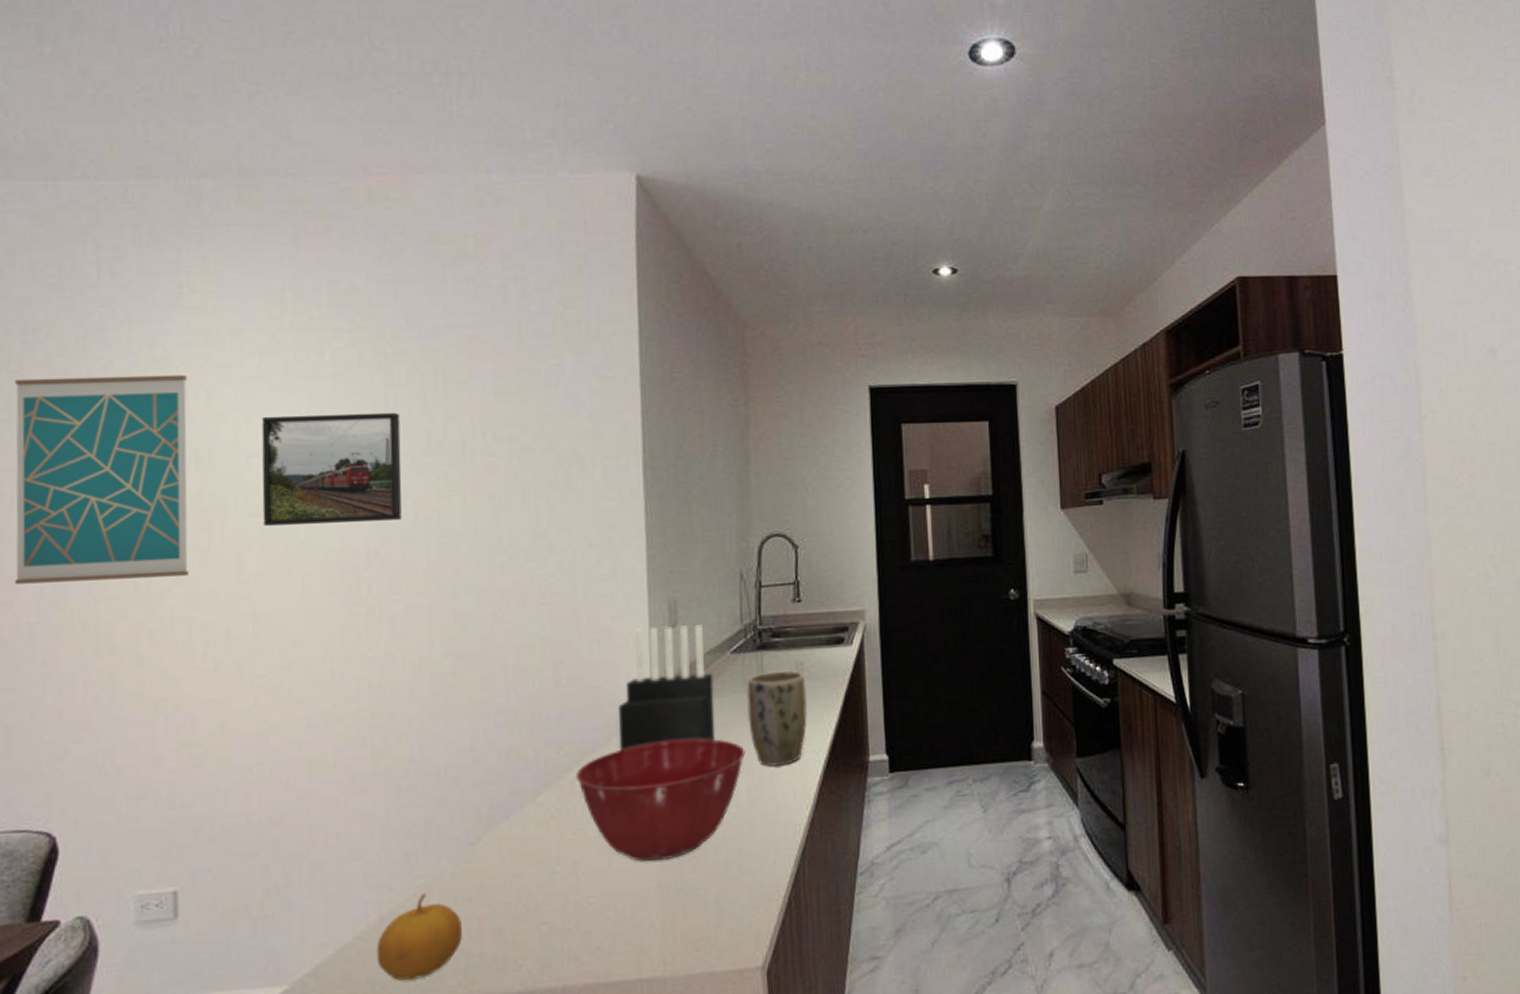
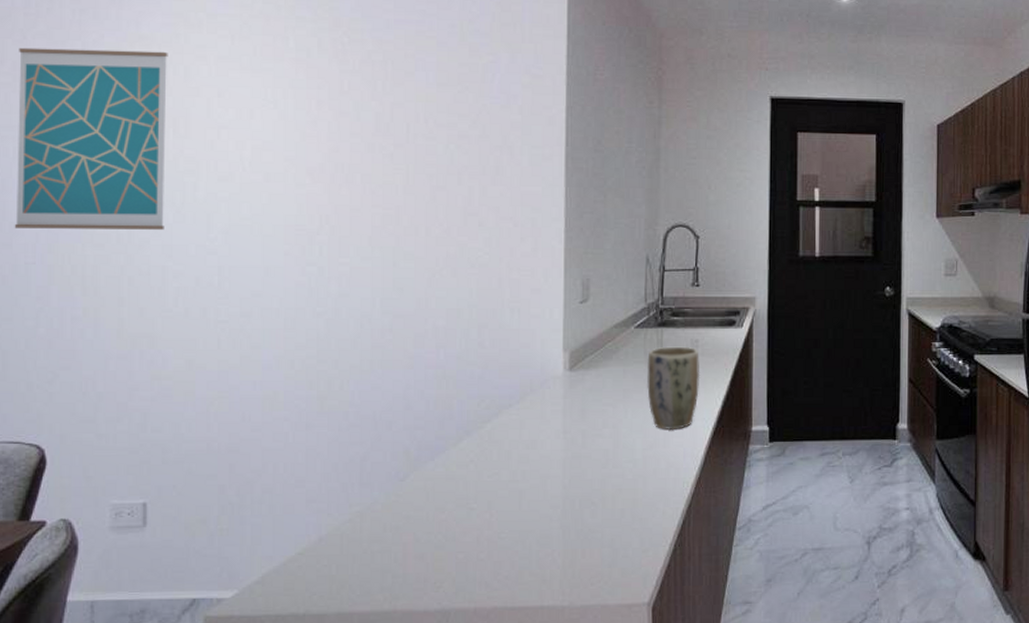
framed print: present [261,412,402,527] -> none [230,93,353,193]
fruit: present [376,893,462,981] -> none [315,519,389,594]
mixing bowl: present [575,738,745,862] -> none [493,401,643,506]
knife block: present [618,625,716,750] -> none [532,301,618,407]

